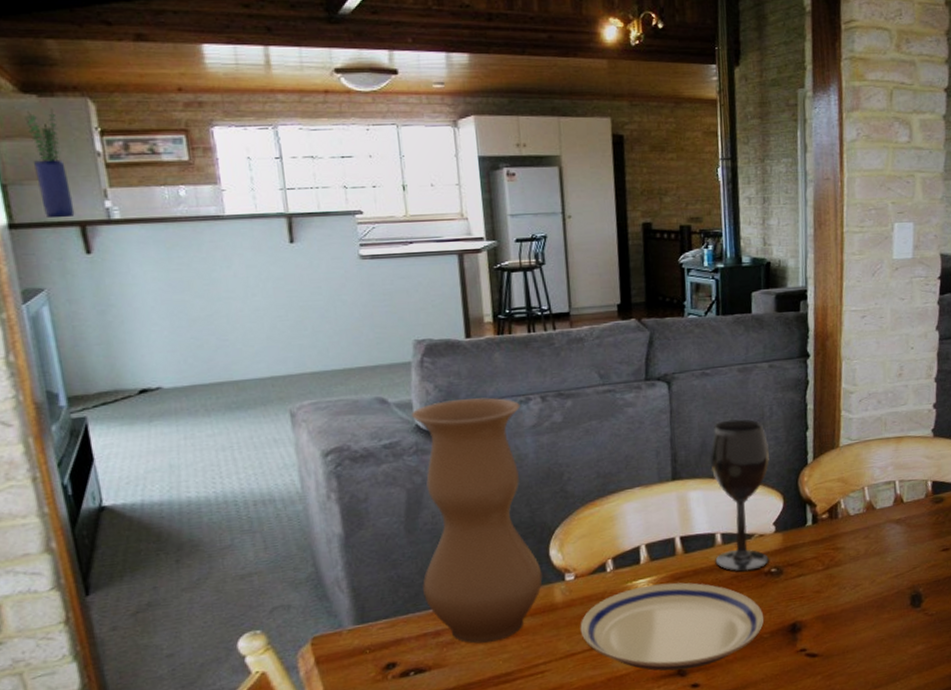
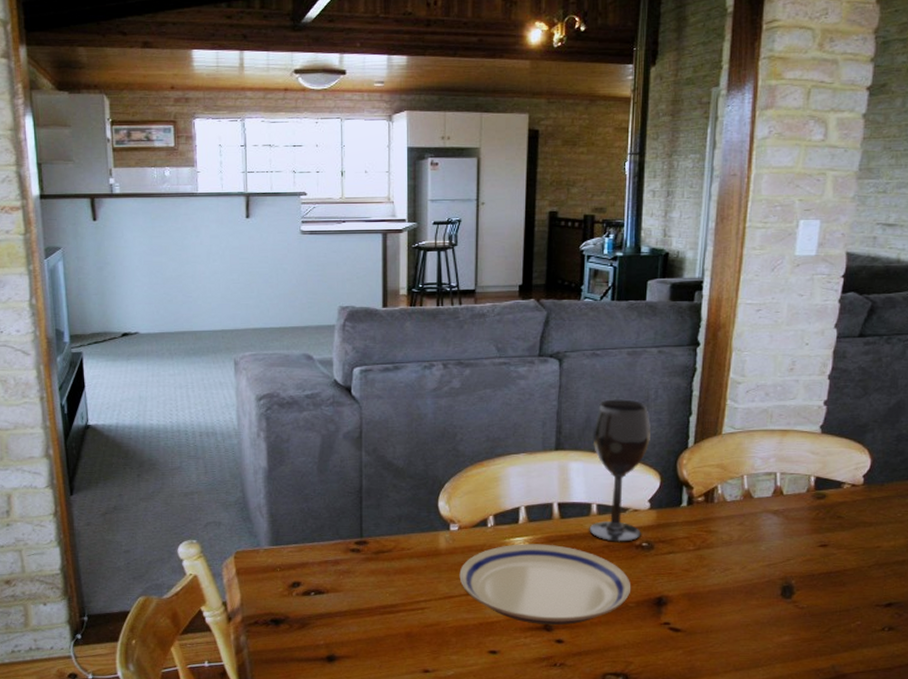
vase: present [25,108,75,217] -> none [58,103,87,190]
vase: present [410,397,543,644] -> none [328,361,430,577]

